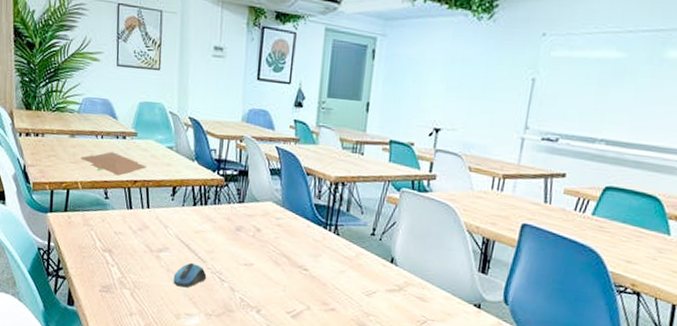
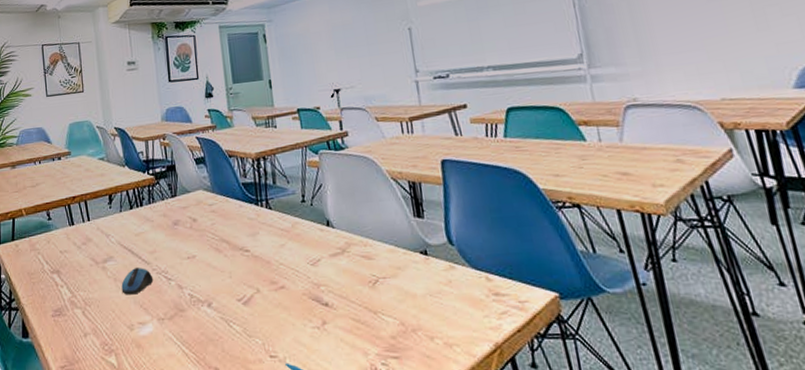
papers: present [80,151,146,176] -> none [22,174,82,196]

